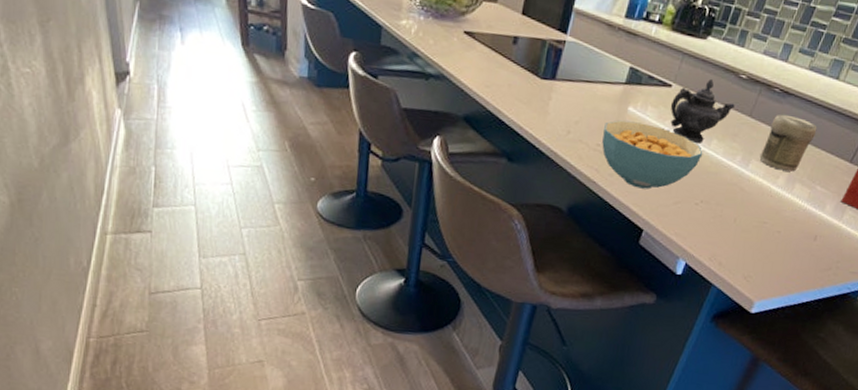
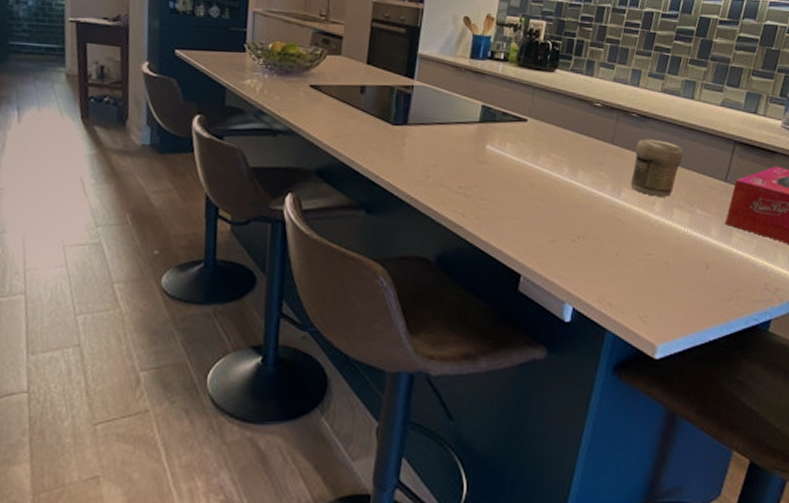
cereal bowl: present [602,120,703,190] -> none [464,159,571,230]
teapot: present [670,78,735,143] -> none [529,109,595,176]

